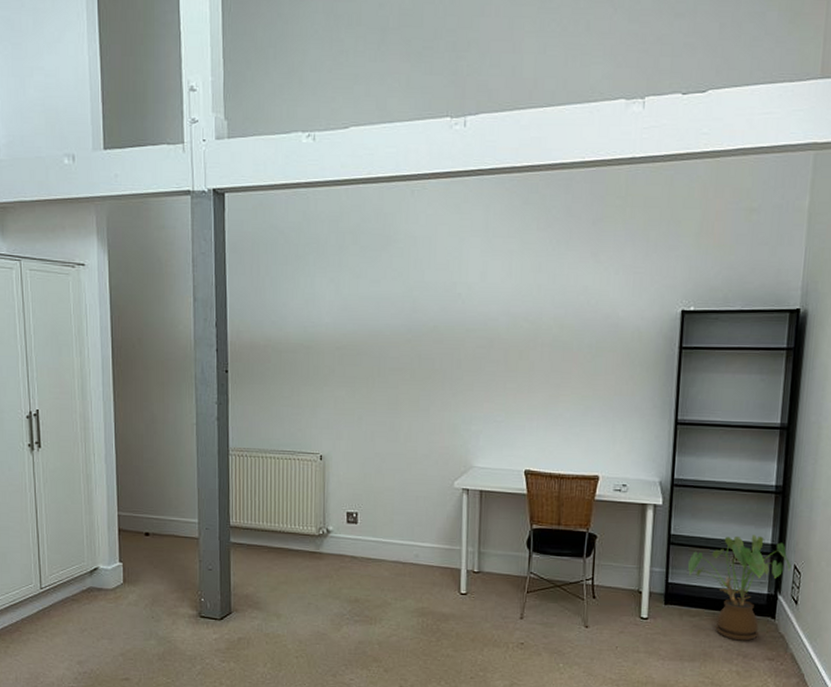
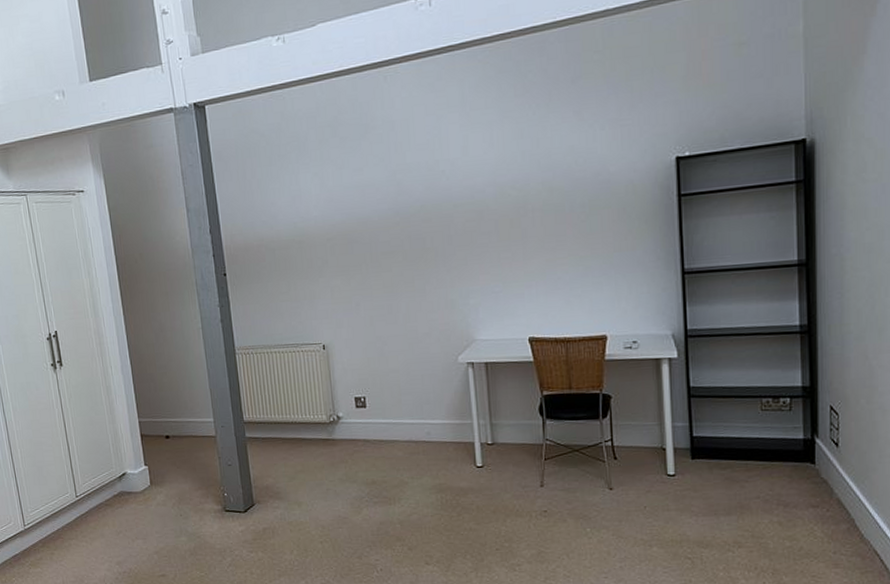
house plant: present [688,535,791,641] -> none [713,378,827,490]

